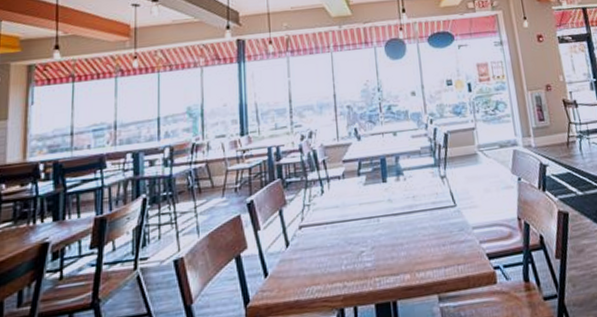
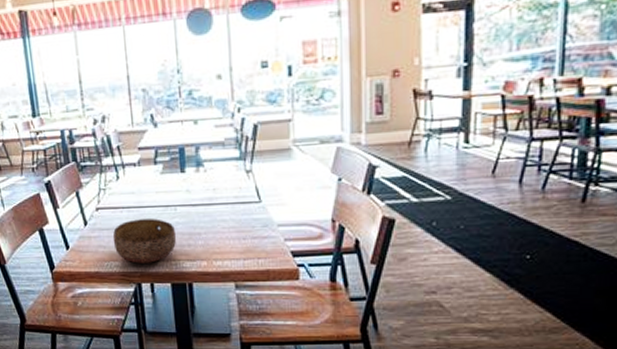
bowl: none [315,232,379,285] -> present [112,219,176,264]

